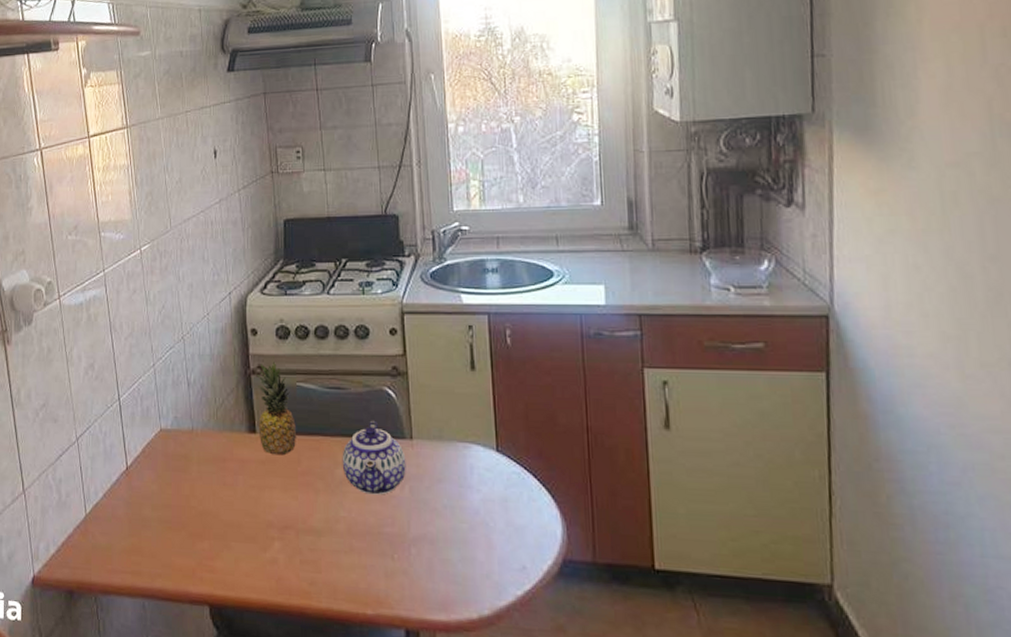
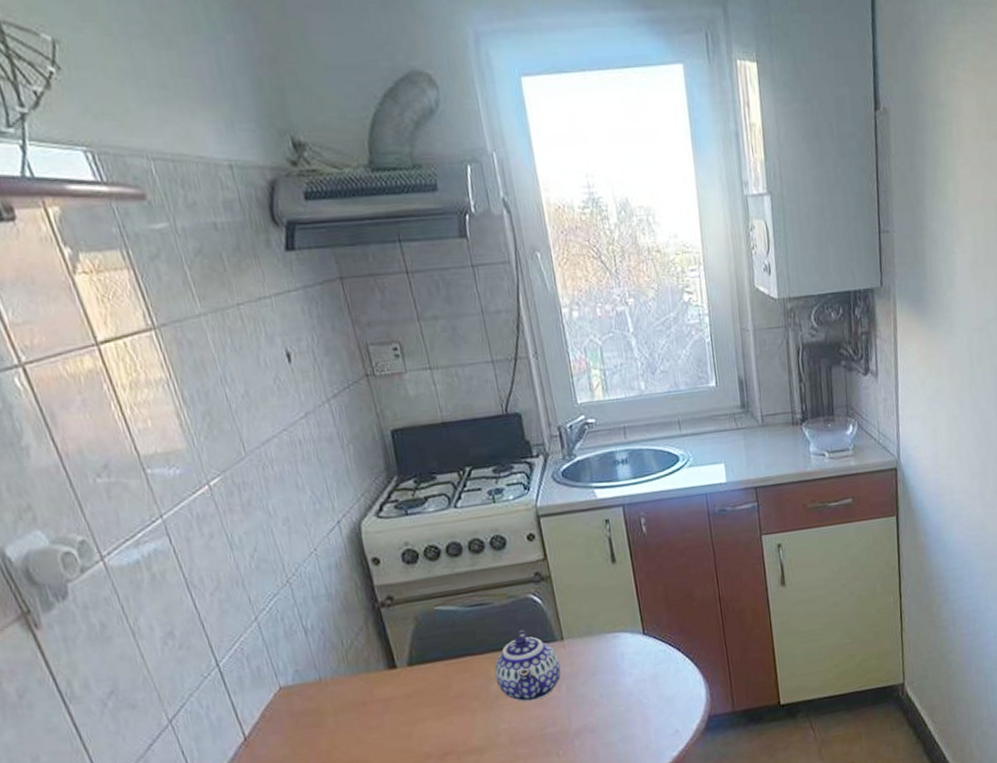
fruit: present [256,360,296,456] -> none [386,588,444,687]

